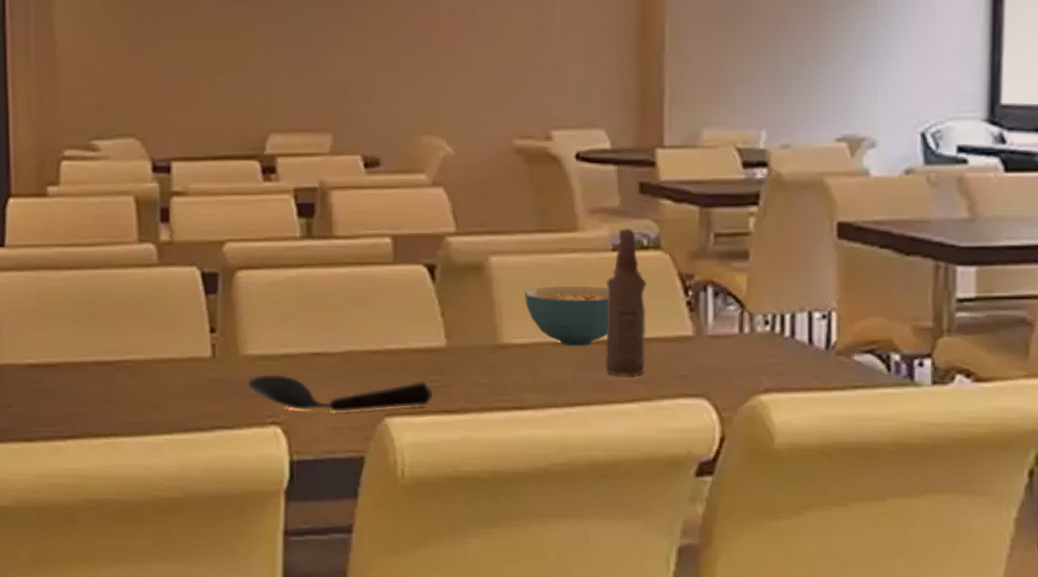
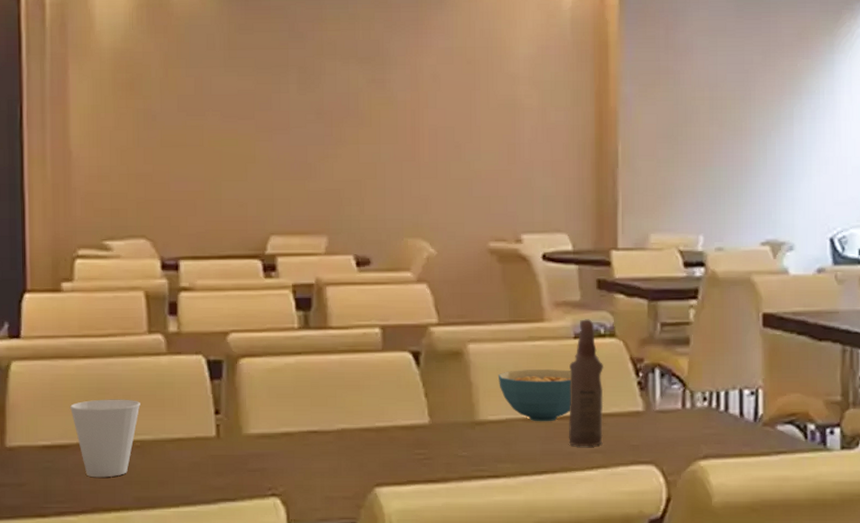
cup: none [56,314,131,400] -> present [69,399,140,478]
spoon: present [247,375,434,412] -> none [249,451,418,484]

